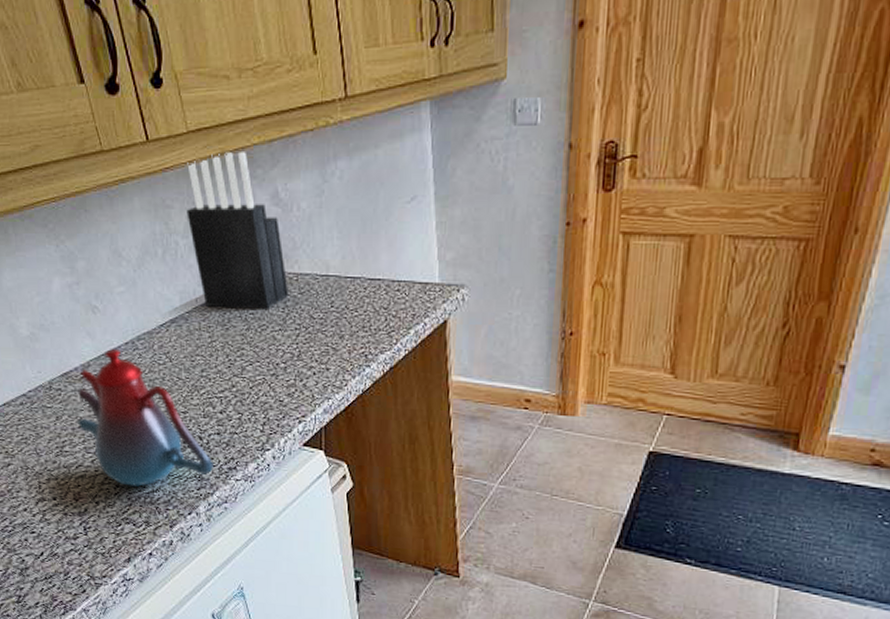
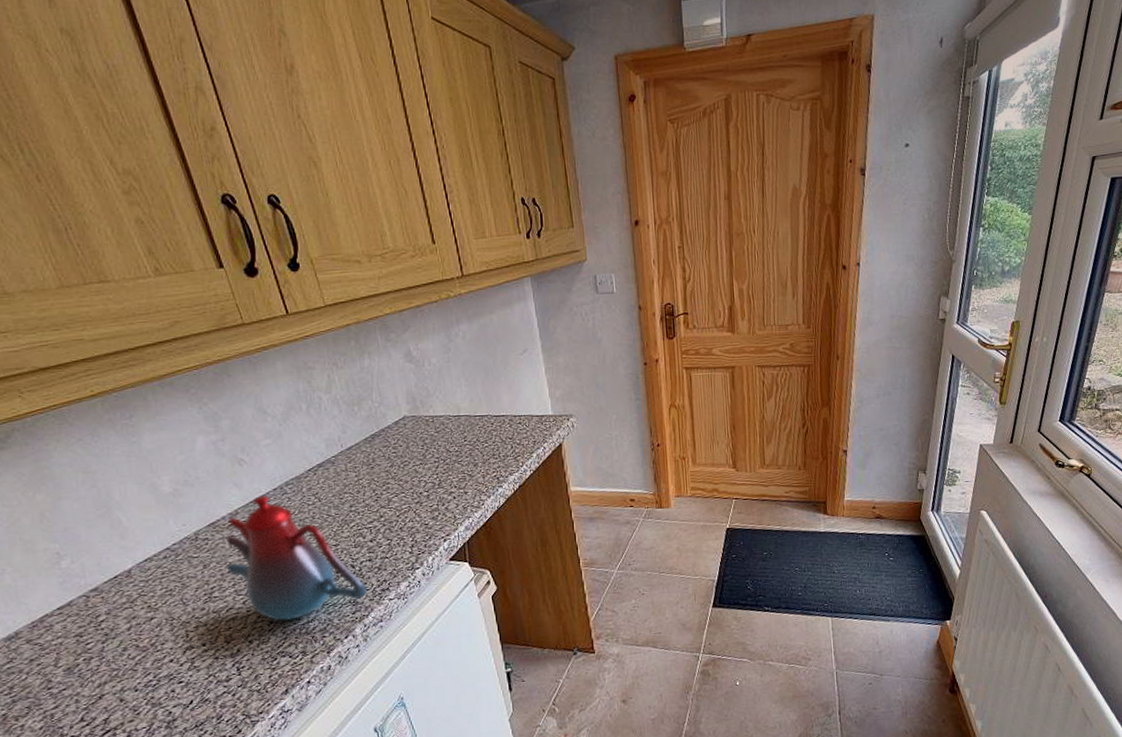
knife block: present [186,152,290,311] -> none [326,320,427,451]

